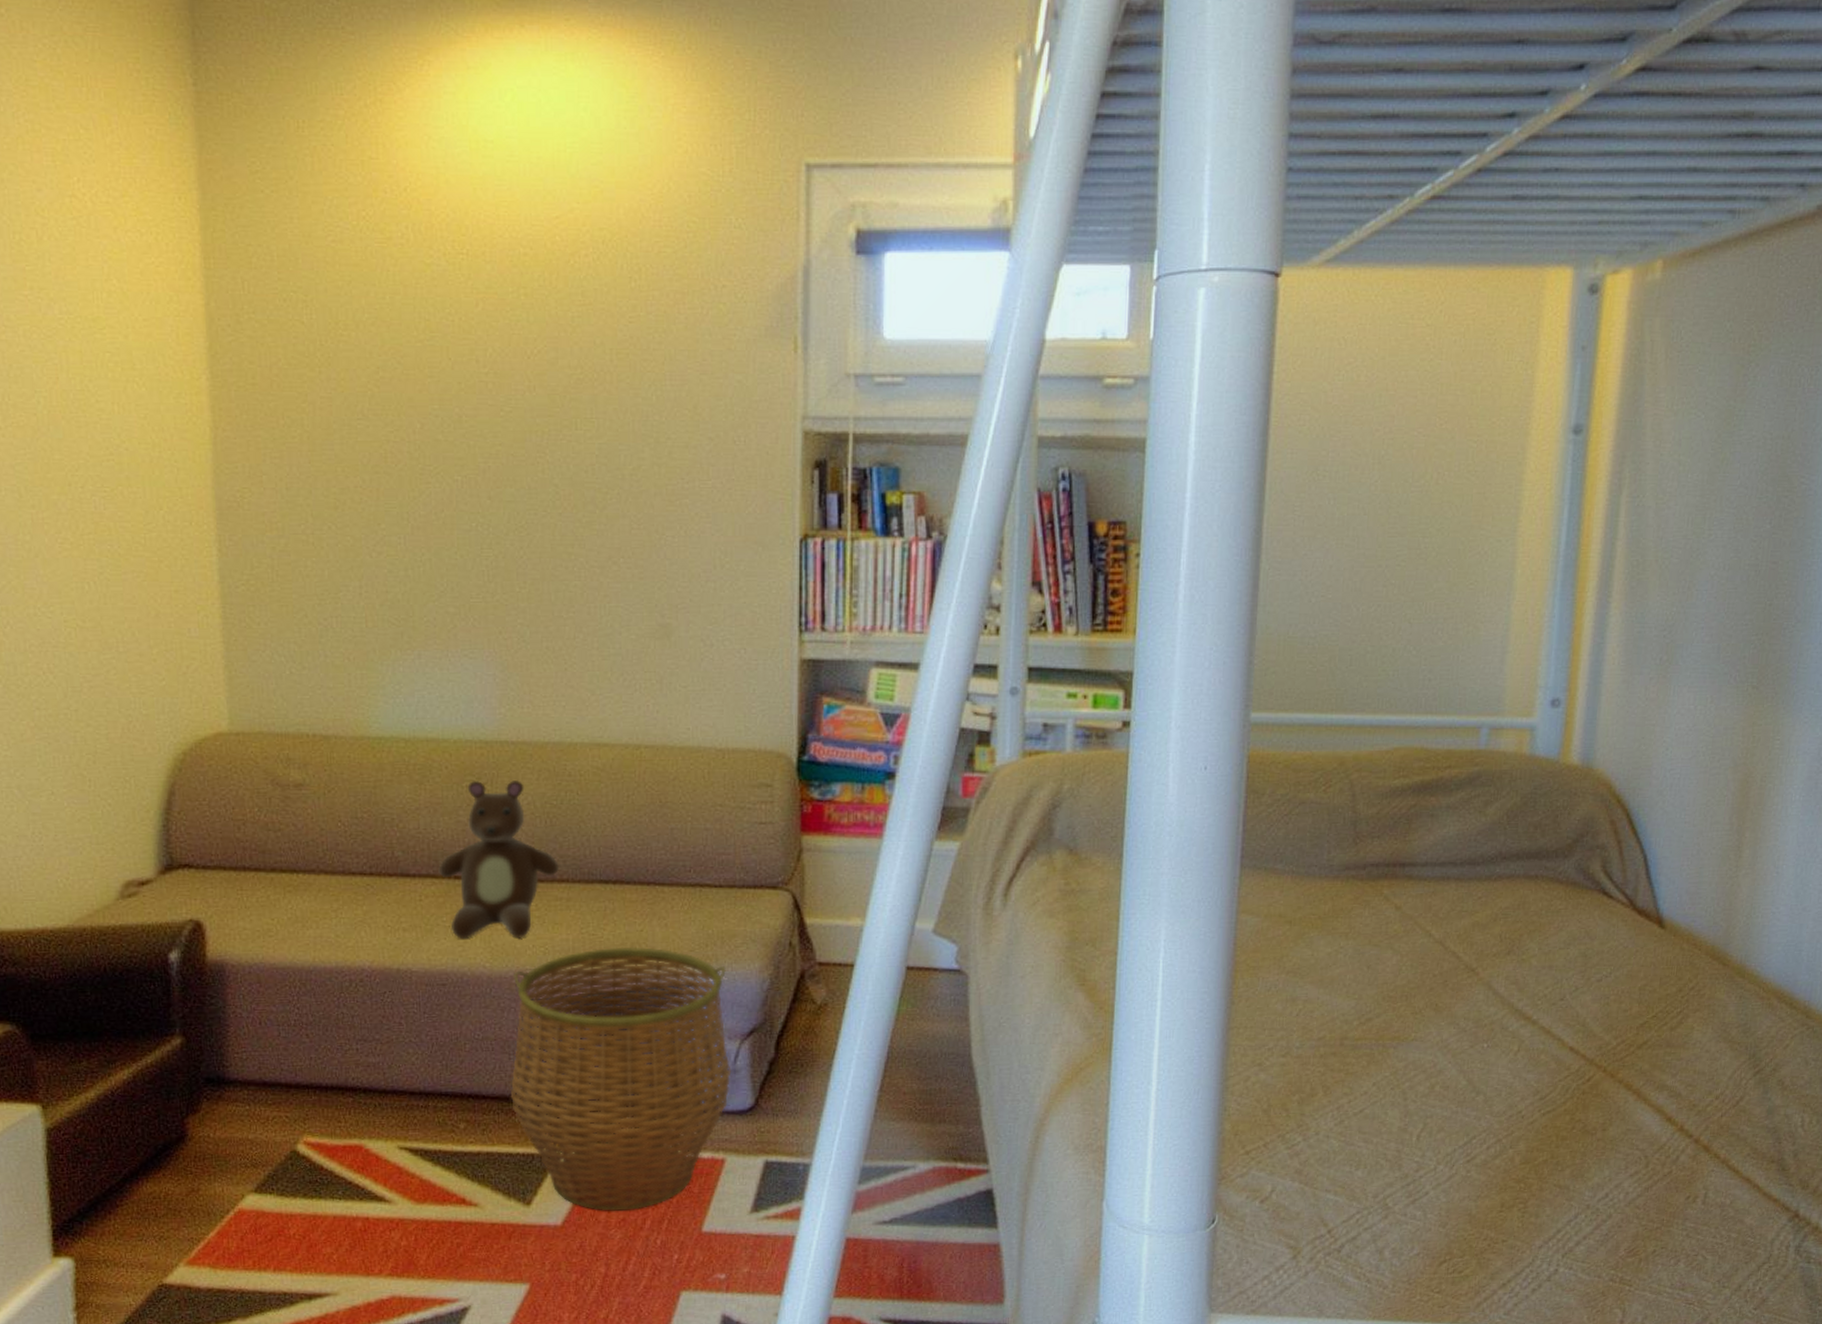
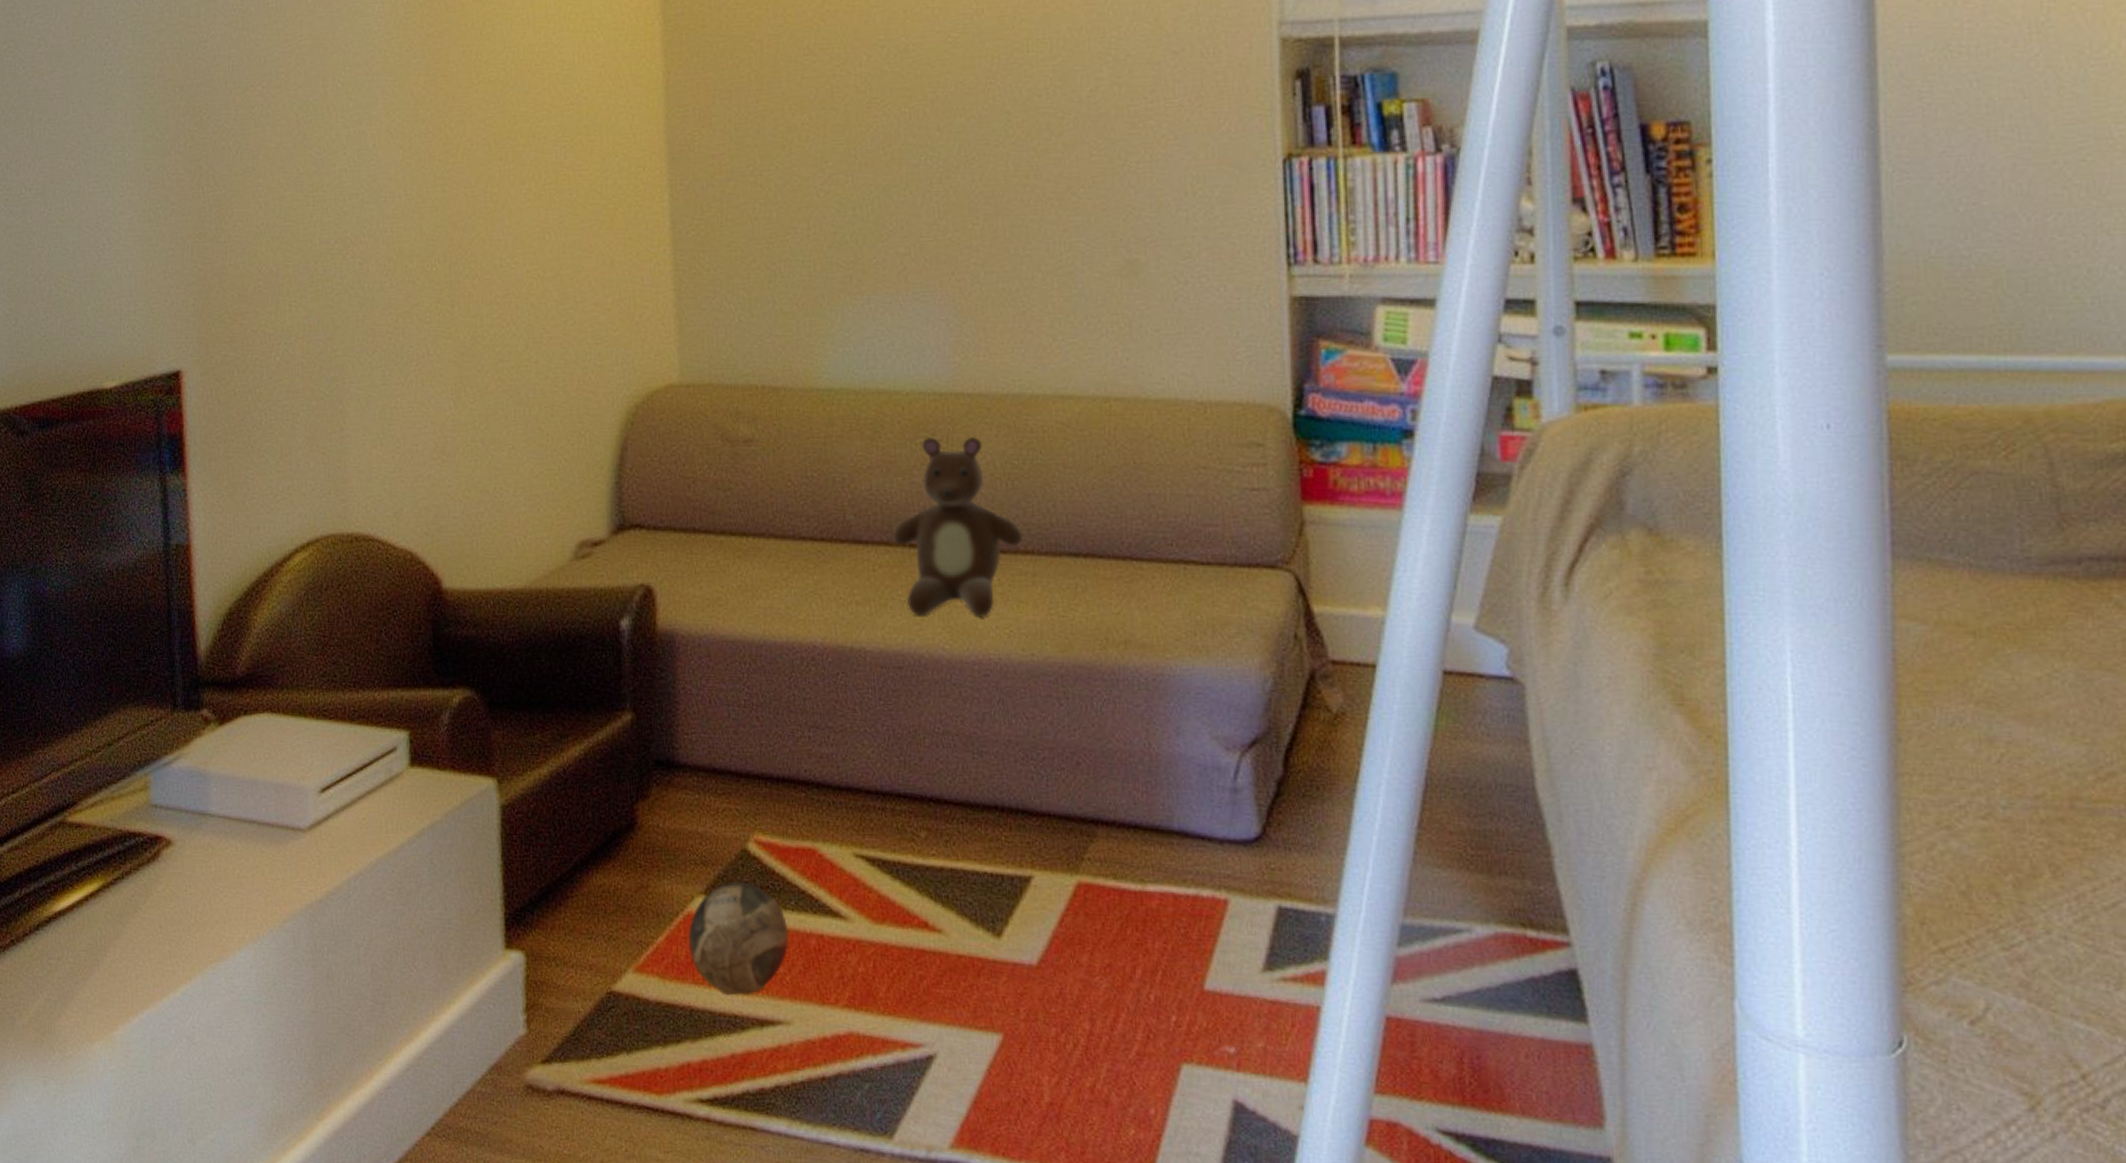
ball: none [238,1178,337,1277] -> present [688,881,789,996]
basket: present [511,946,732,1211] -> none [976,632,1232,955]

